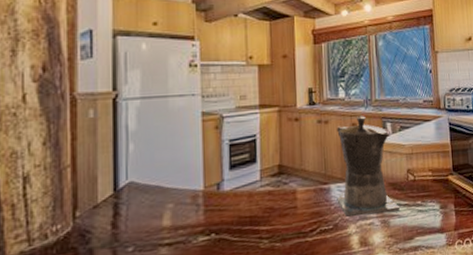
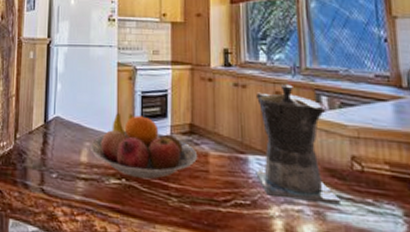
fruit bowl: none [174,165,287,230] -> present [91,113,198,180]

